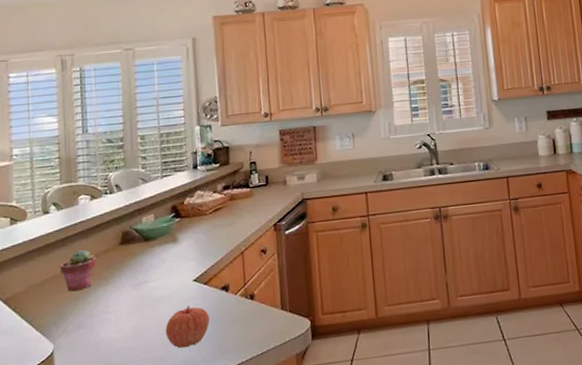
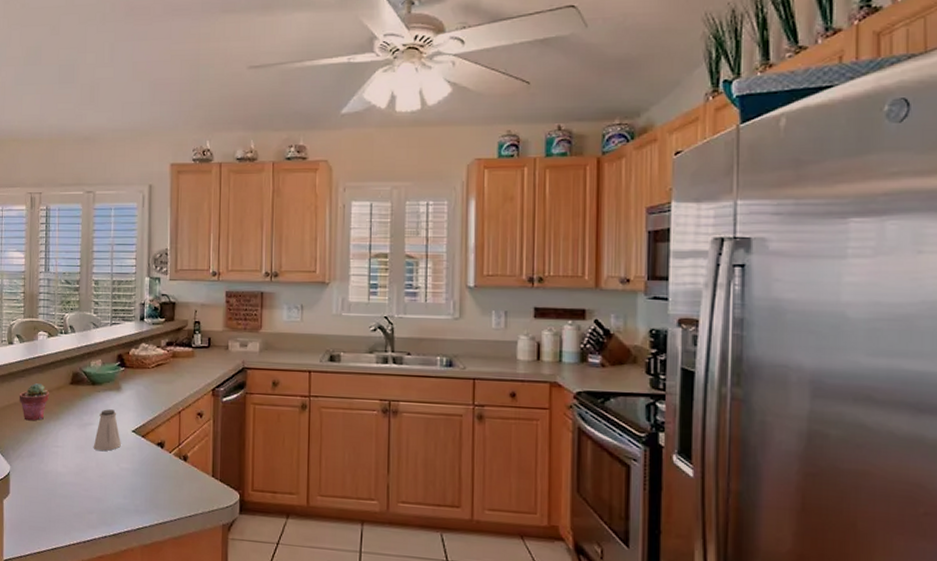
saltshaker: none [151,262,182,307] -> present [93,409,121,451]
apple: present [165,306,210,349] -> none [104,455,144,495]

